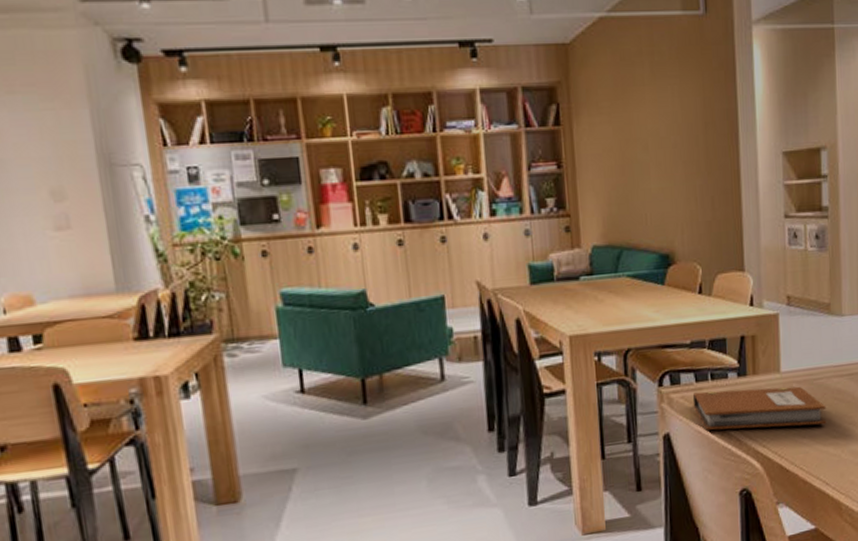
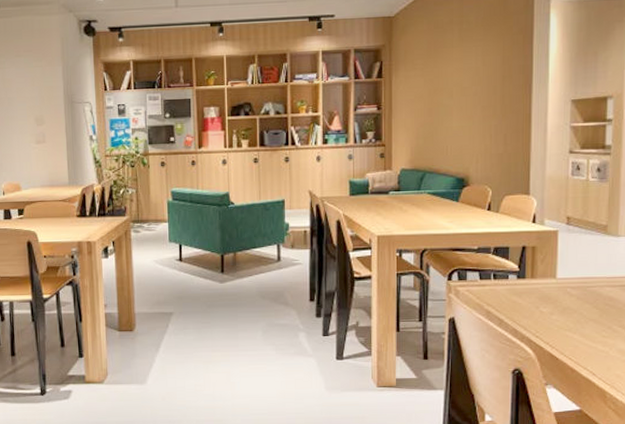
notebook: present [692,386,827,430] -> none [476,287,597,325]

